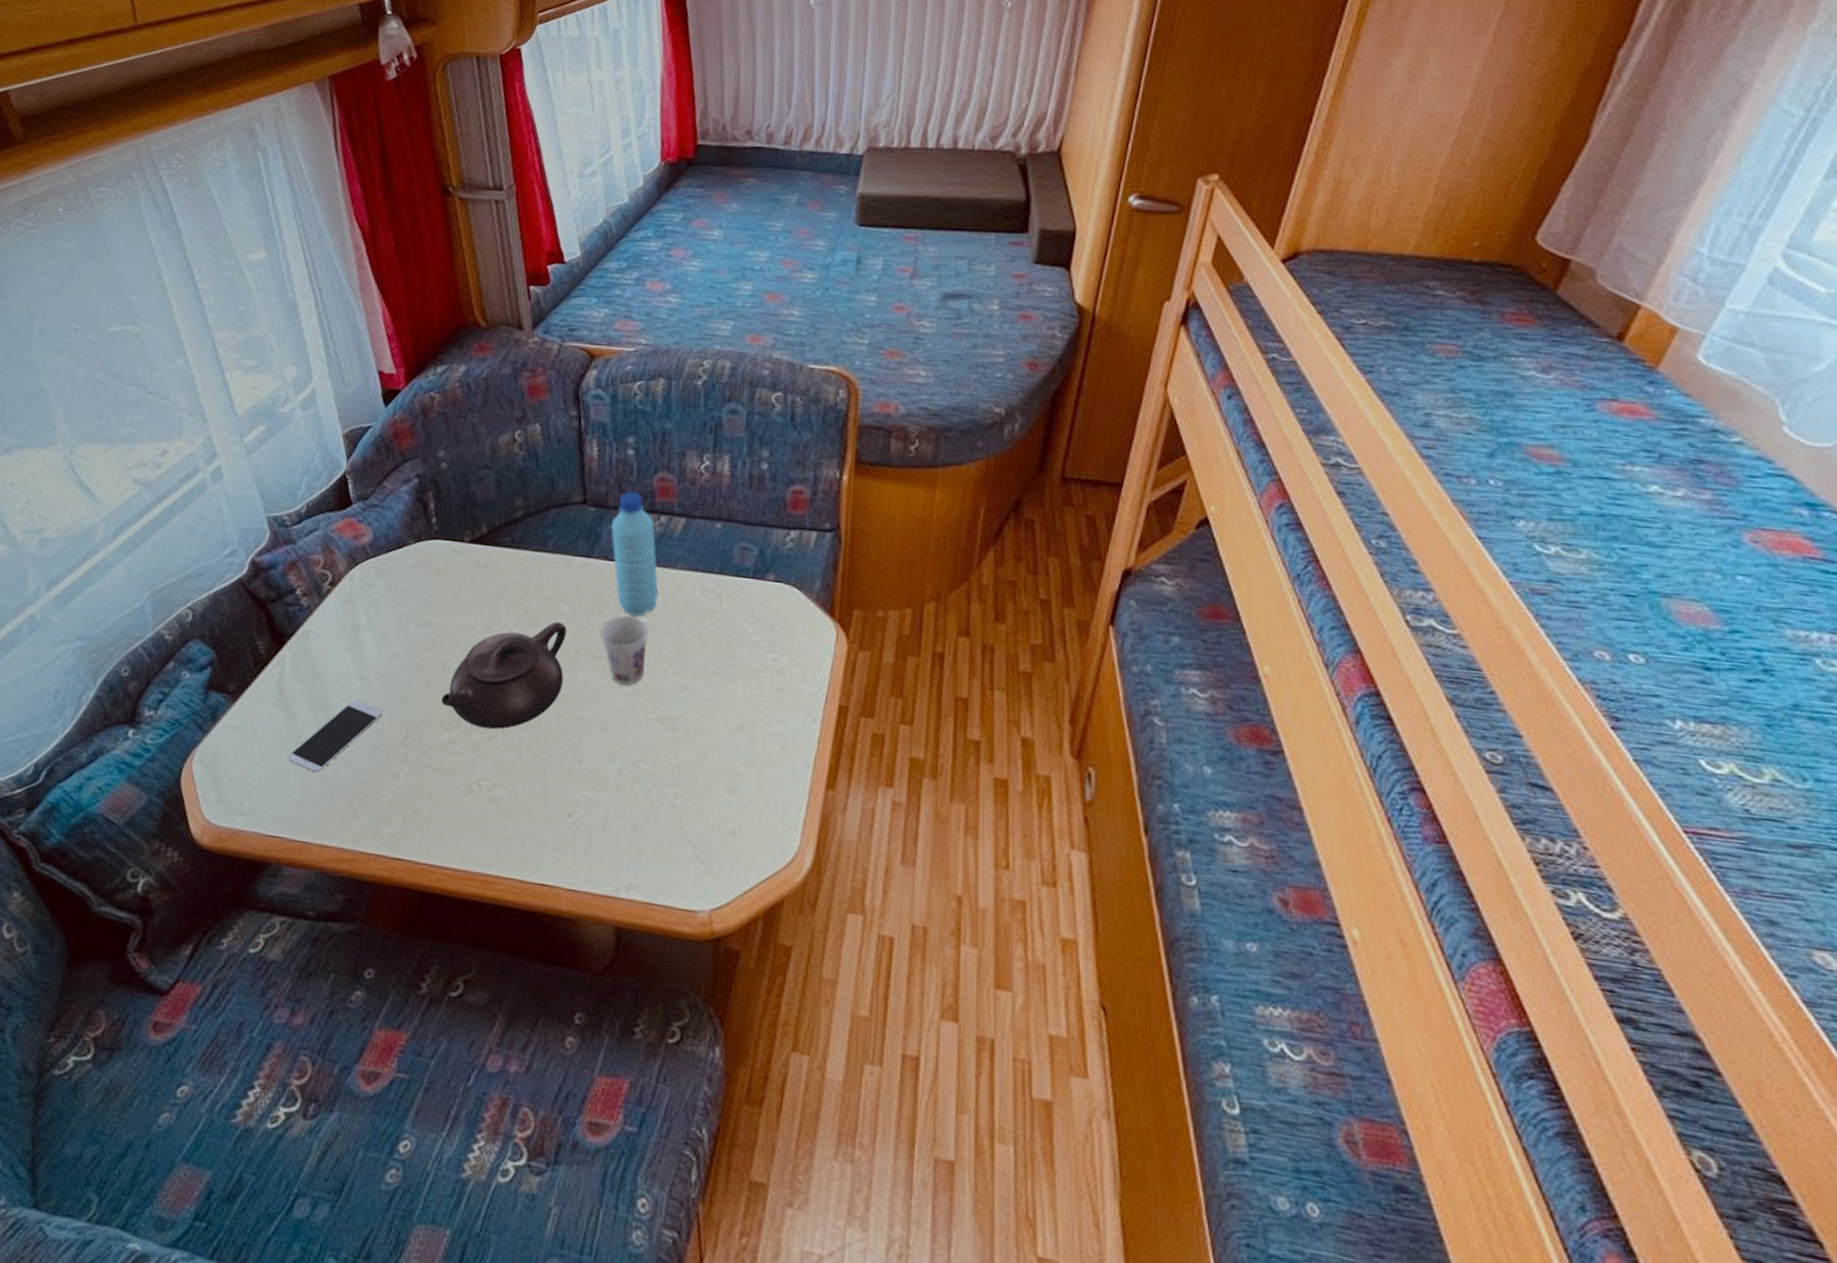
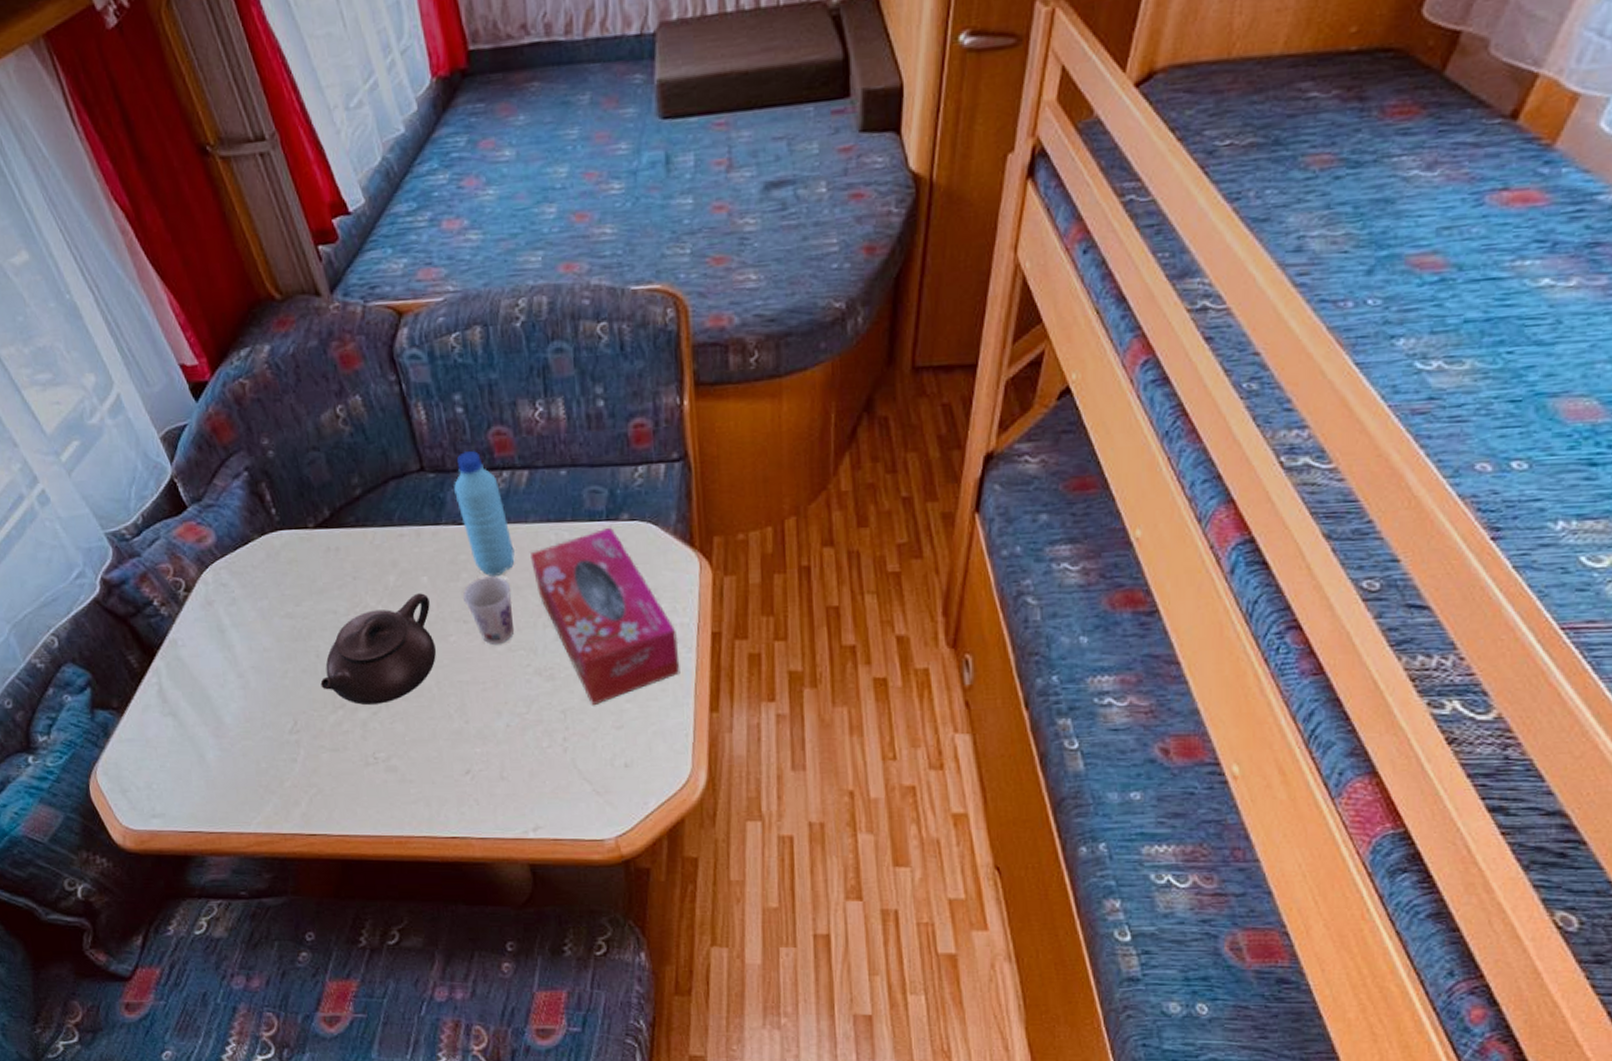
smartphone: present [287,700,383,772] -> none [186,696,267,768]
tissue box: none [673,585,805,764] -> present [531,527,680,706]

